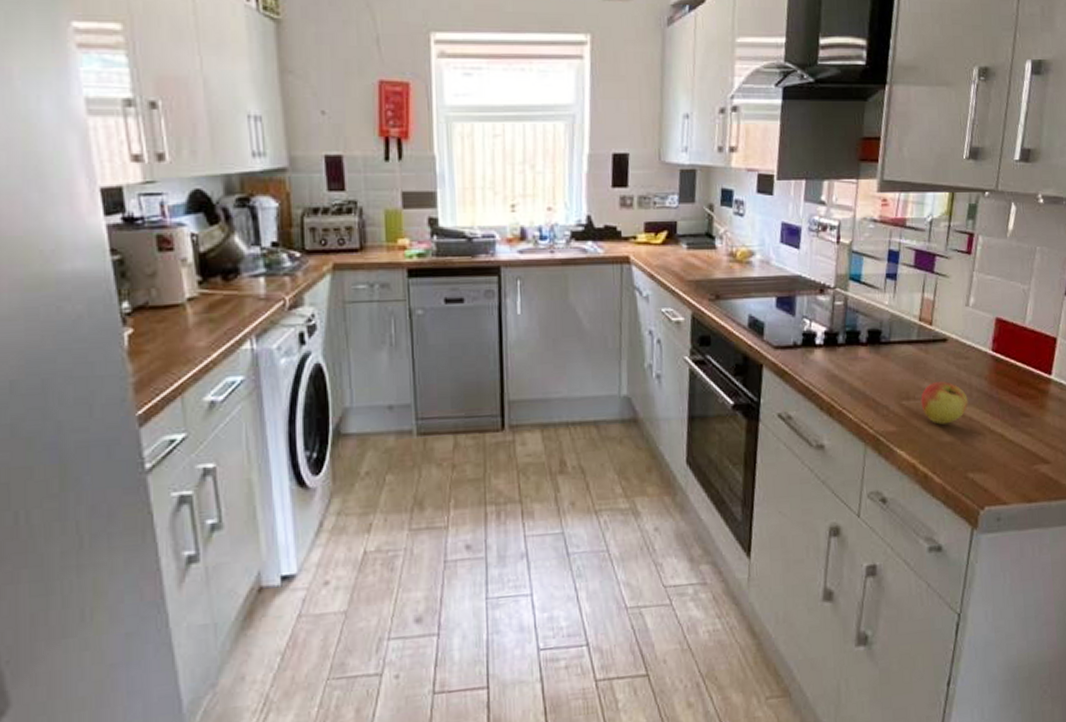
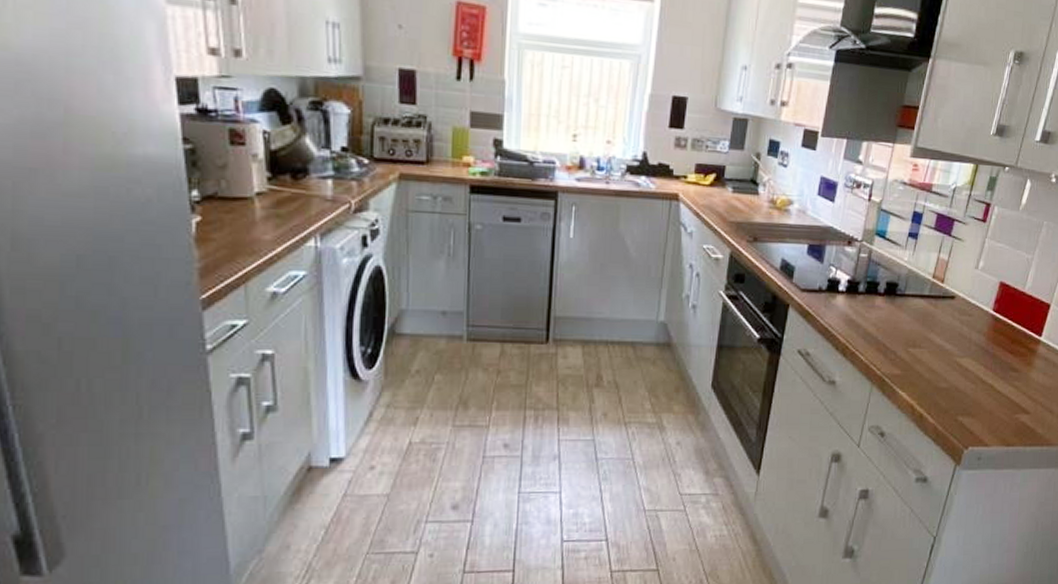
apple: present [921,381,968,425] -> none [925,334,967,372]

